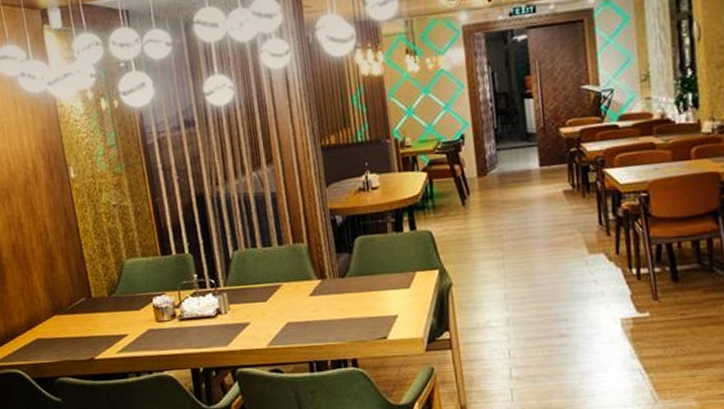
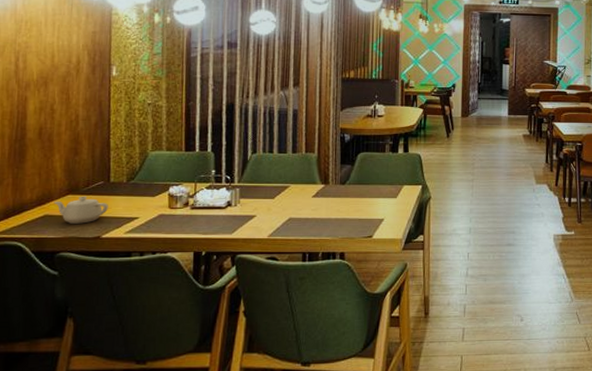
teapot: none [42,315,96,347] -> present [54,196,108,224]

